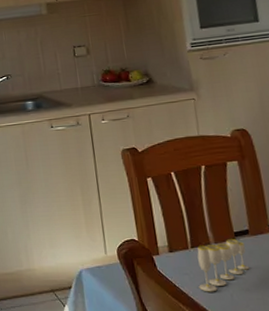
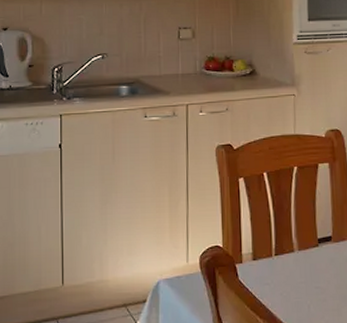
candle: present [197,238,250,292] -> none [278,245,329,304]

